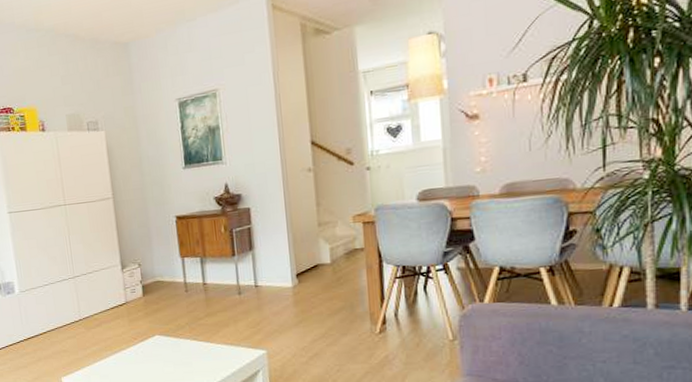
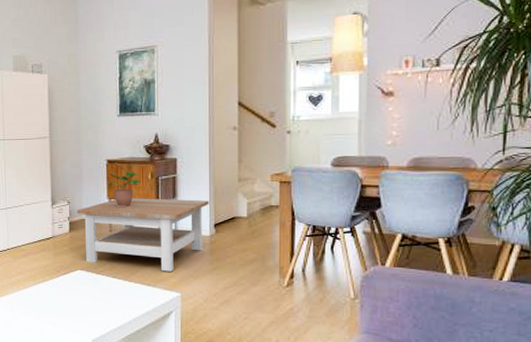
coffee table: none [149,249,289,329] -> present [77,198,209,272]
potted plant: none [178,217,214,266] -> present [106,161,141,208]

